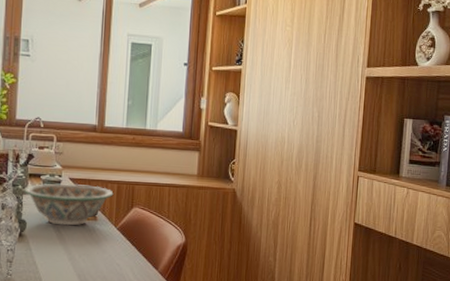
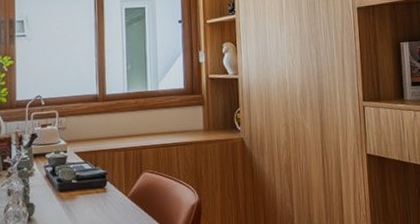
decorative bowl: present [23,183,114,226] -> none [29,156,121,203]

